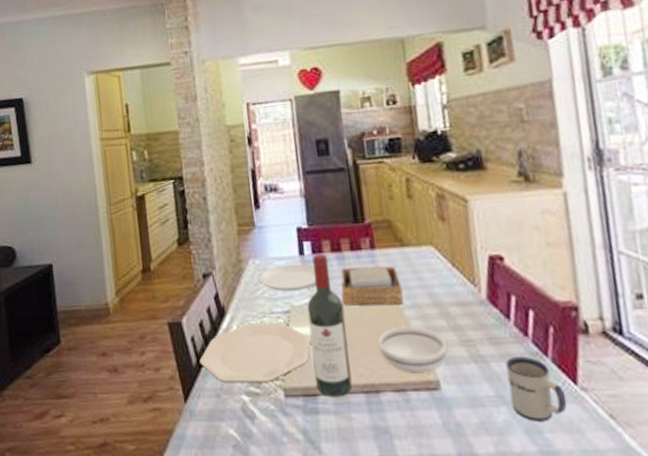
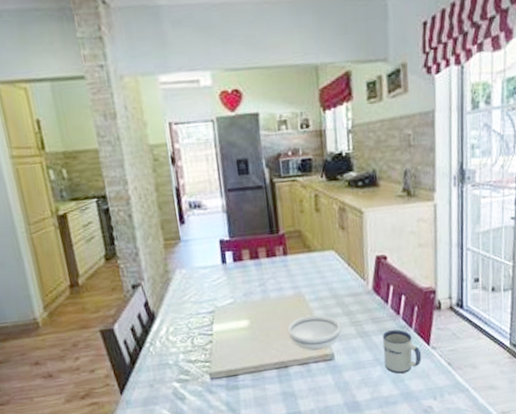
plate: present [199,323,311,384] -> none [132,321,233,375]
plate: present [260,264,317,292] -> none [186,271,237,295]
wine bottle: present [306,254,353,398] -> none [229,261,267,376]
napkin holder: present [341,266,404,306] -> none [258,269,310,303]

